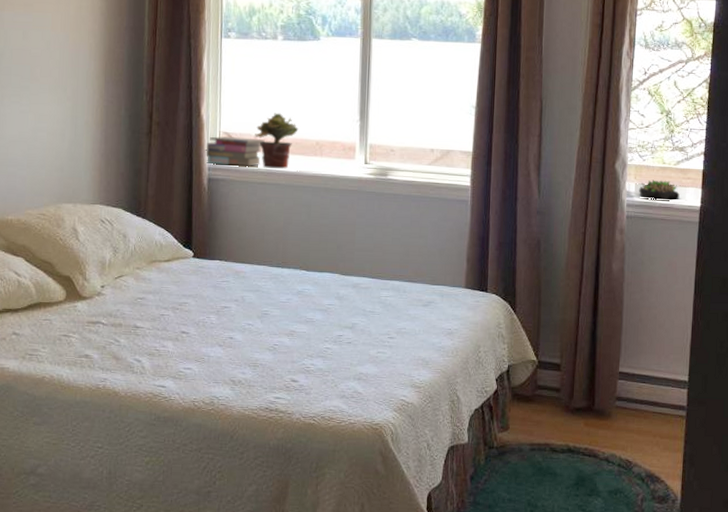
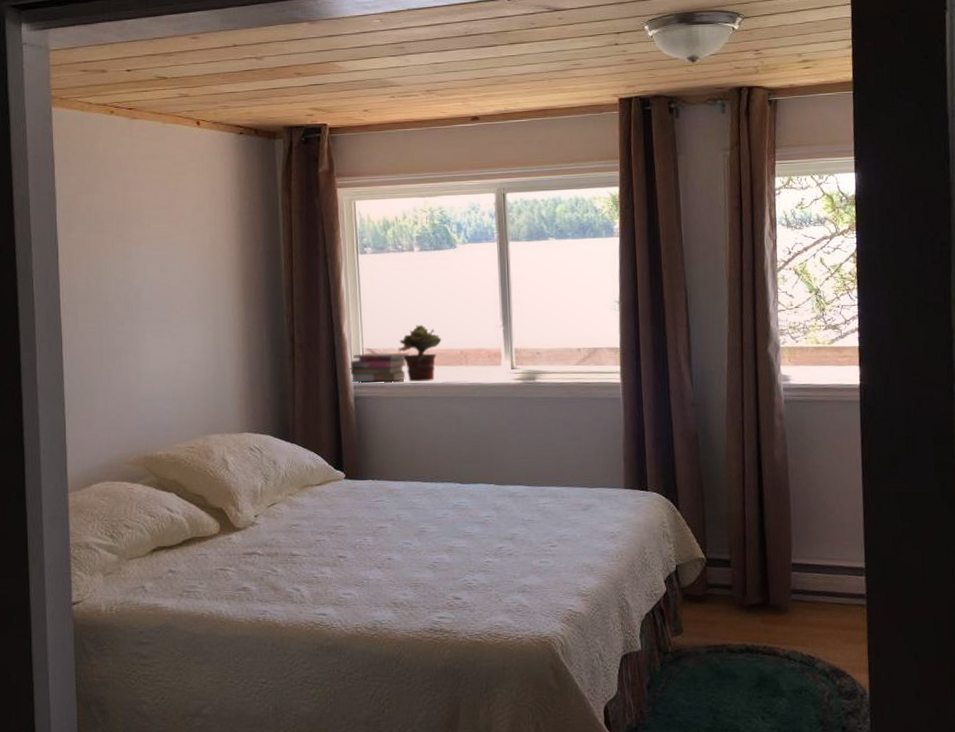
succulent plant: present [638,179,680,200] -> none [794,360,837,381]

